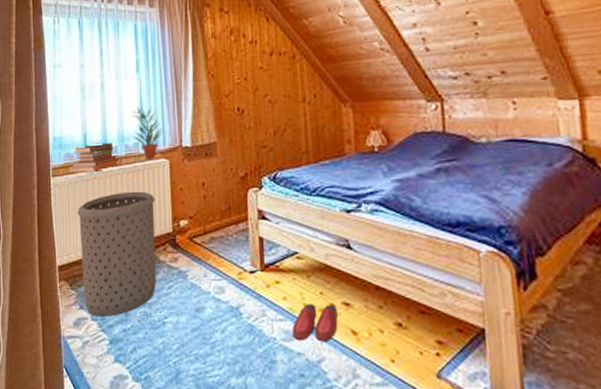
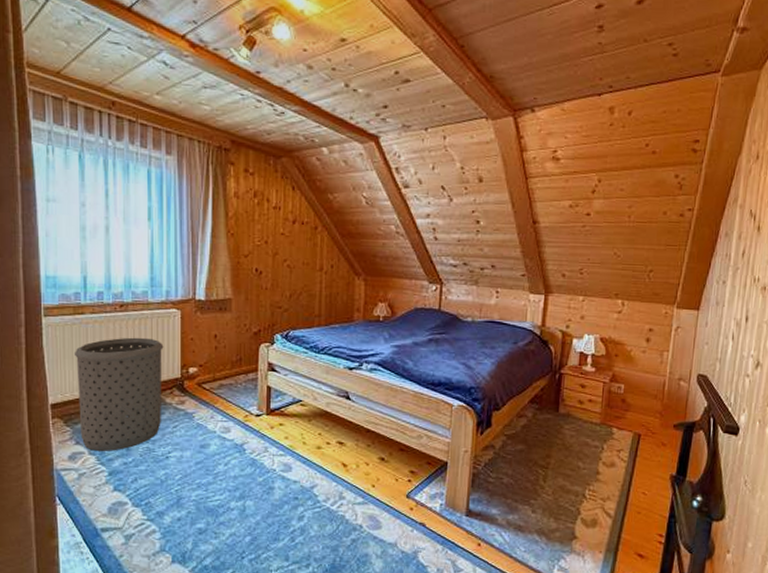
books: present [70,142,117,173] -> none [66,286,122,315]
potted plant: present [131,106,163,159] -> none [140,255,176,308]
slippers: present [292,304,338,343] -> none [291,442,332,473]

